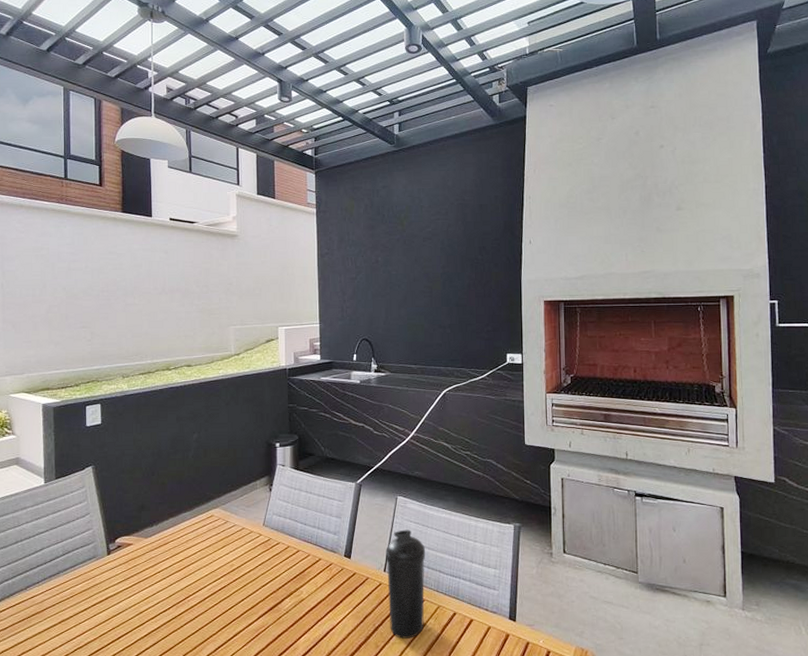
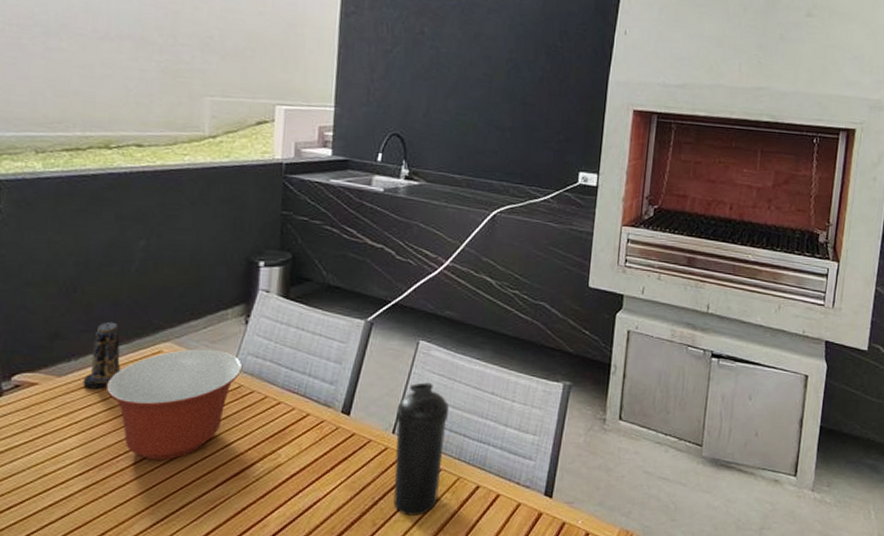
candle: none [162,495,187,546] -> present [83,321,121,389]
mixing bowl: none [177,512,270,599] -> present [105,349,243,460]

